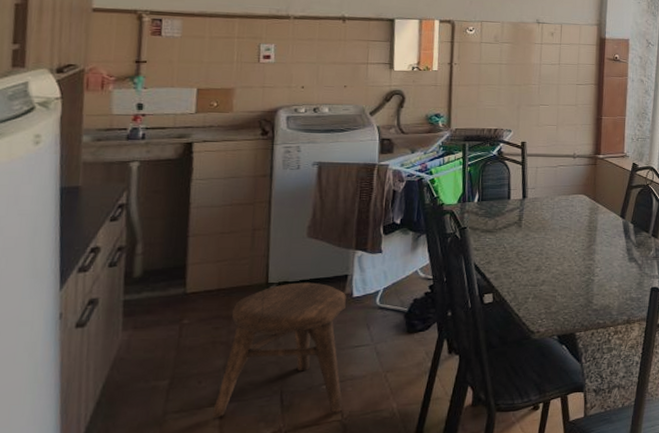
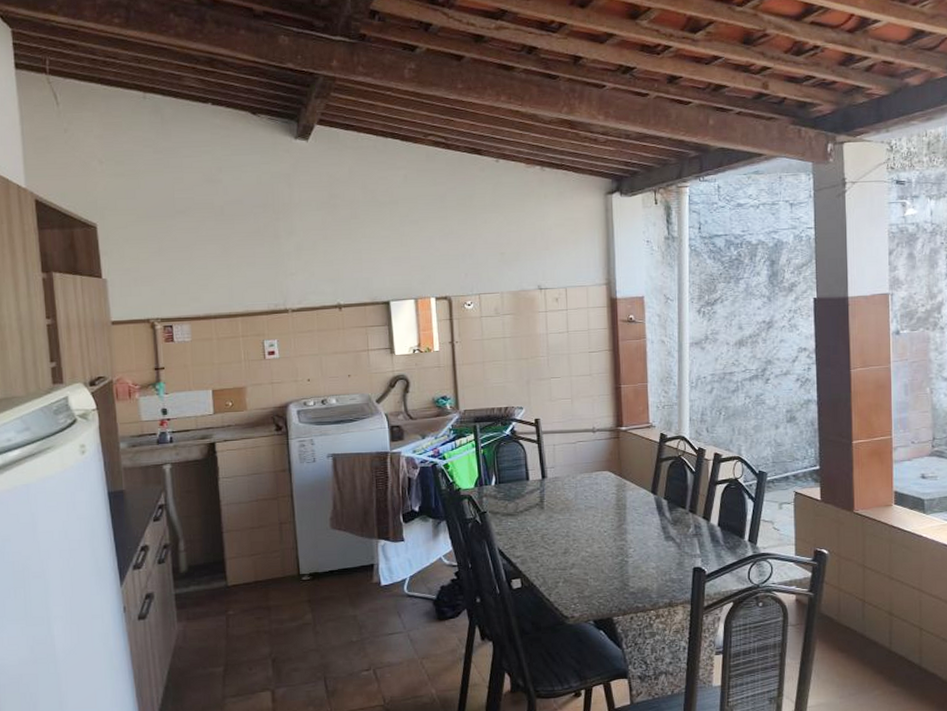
stool: present [212,282,346,419] -> none [265,572,384,703]

